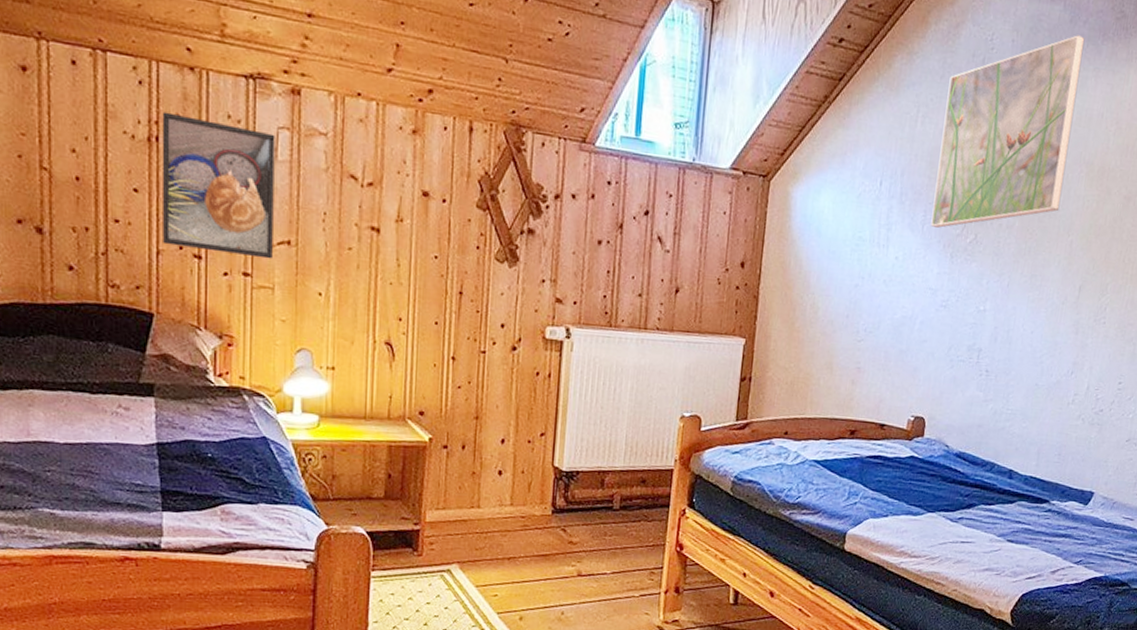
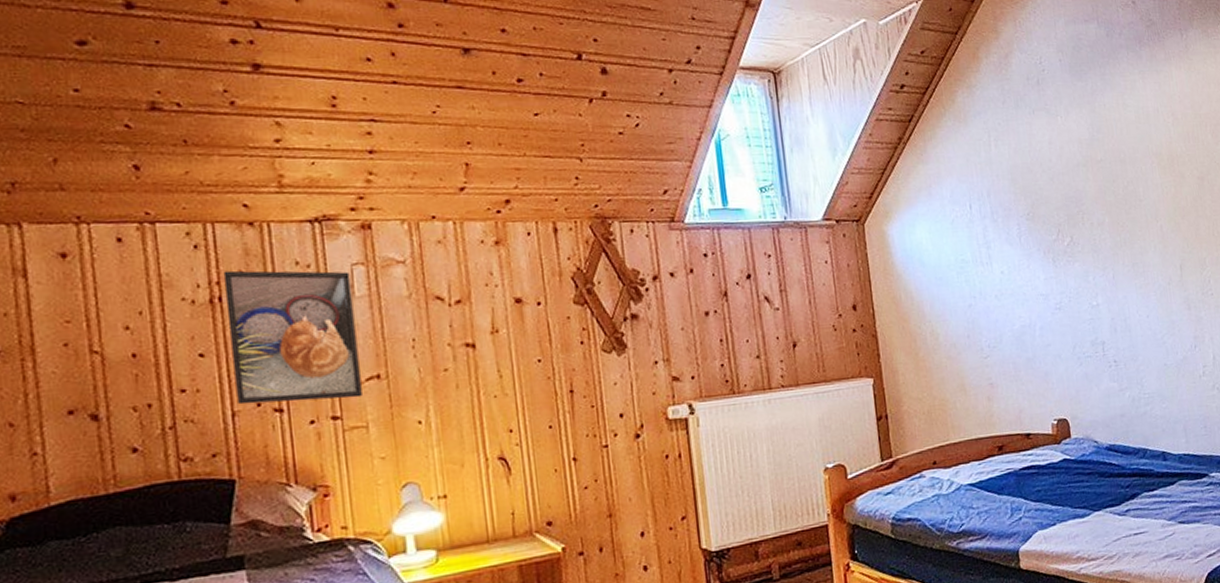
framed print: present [930,35,1085,228] -> none [1011,46,1142,237]

